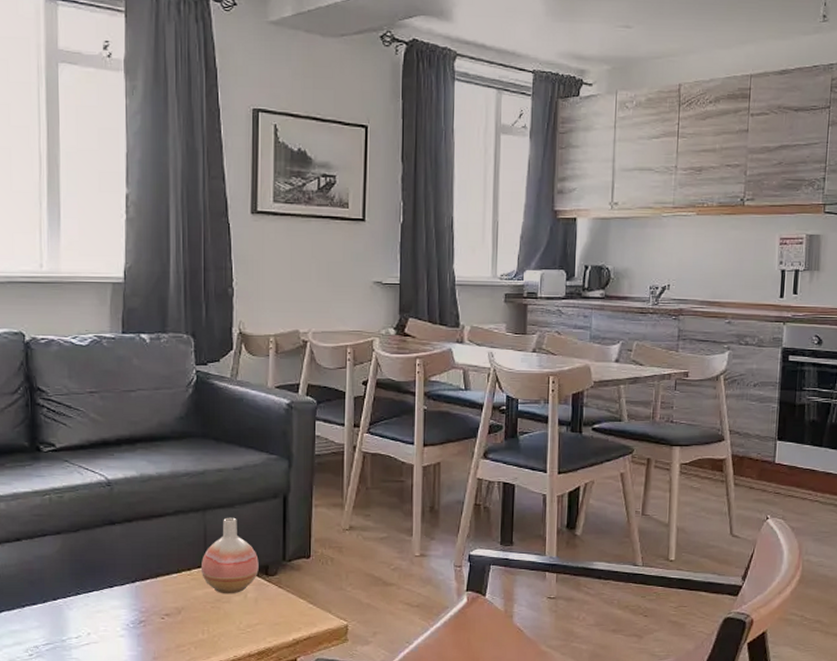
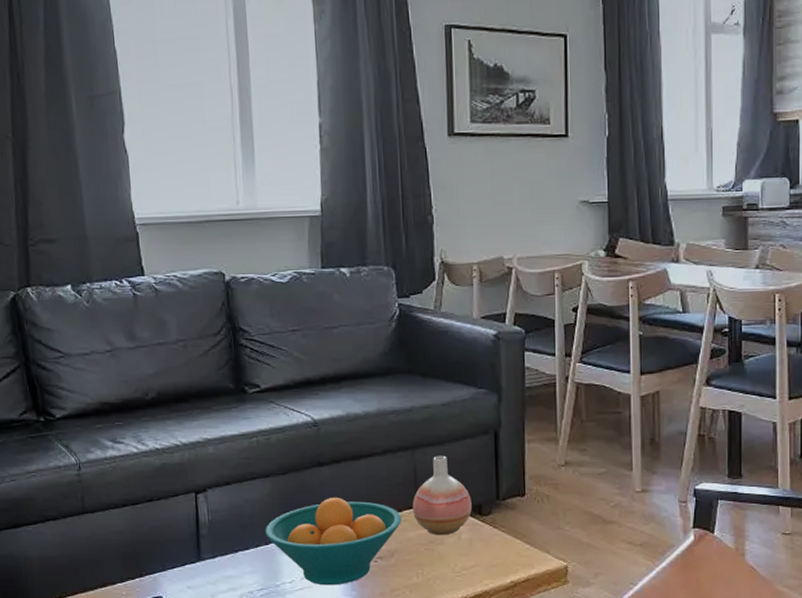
fruit bowl: none [53,555,190,641] -> present [265,497,402,586]

